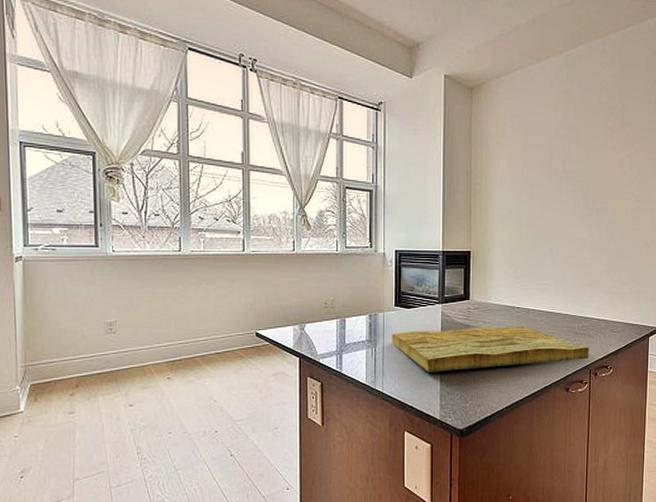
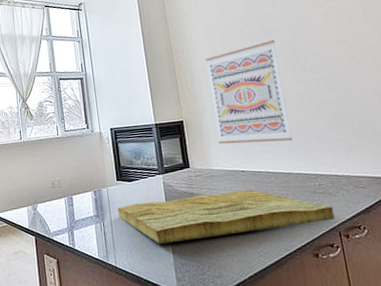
wall art: none [501,180,571,283] -> present [205,40,293,144]

